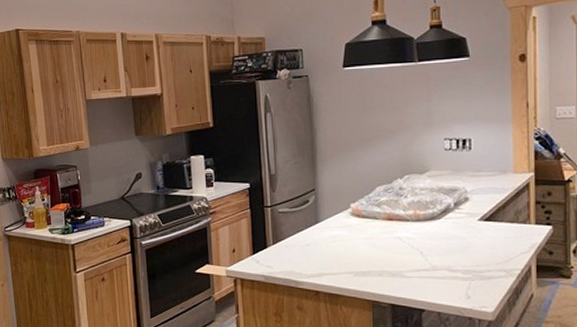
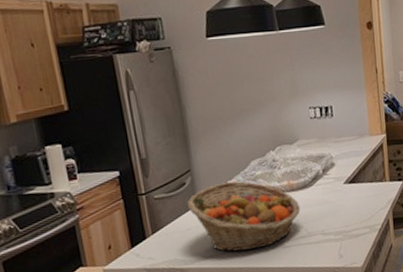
fruit basket: none [309,204,426,275] -> present [187,181,301,252]

